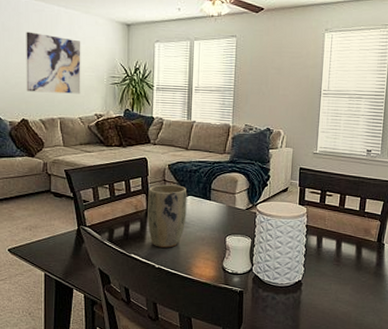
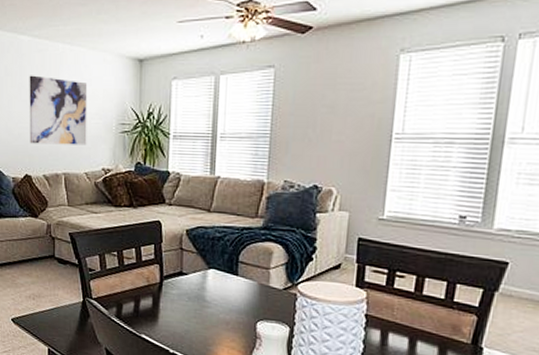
plant pot: present [147,184,187,248] -> none [161,253,209,331]

